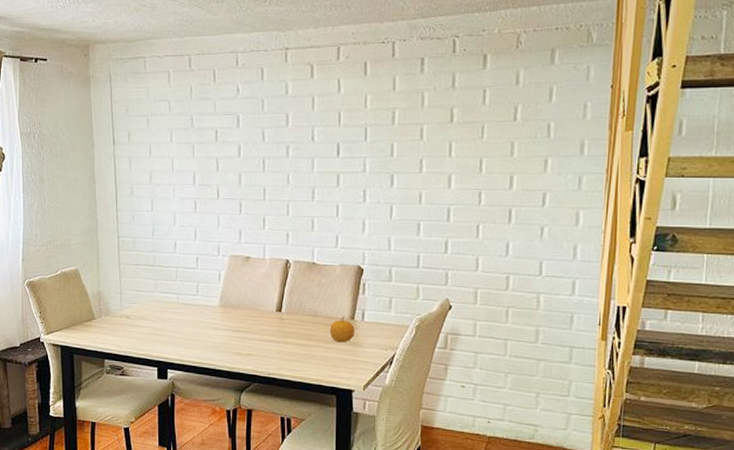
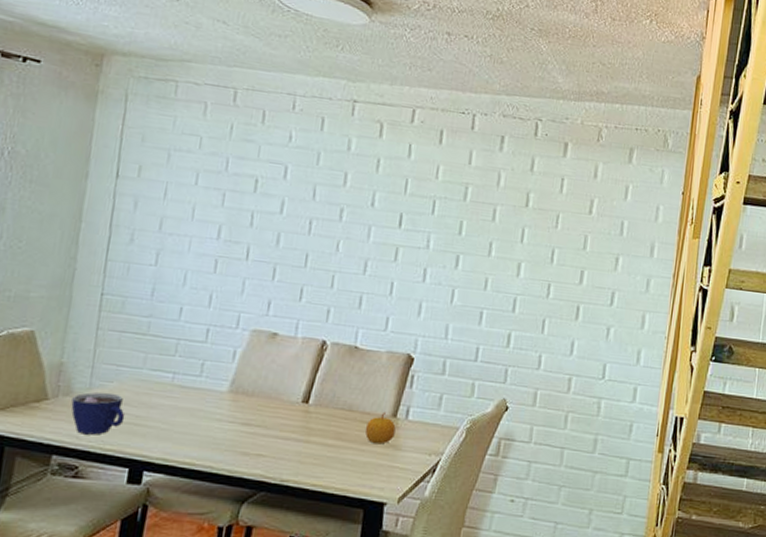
cup: none [111,311,149,344] -> present [71,392,125,435]

